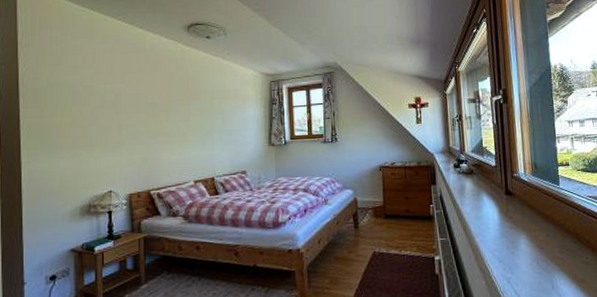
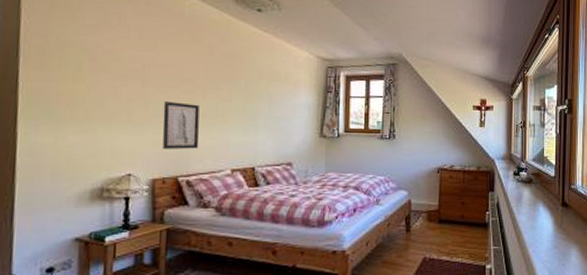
wall art: none [134,125,166,167] -> present [162,101,200,149]

